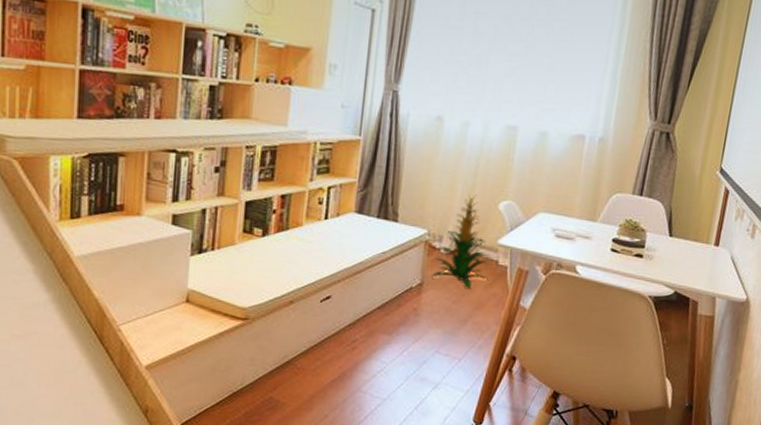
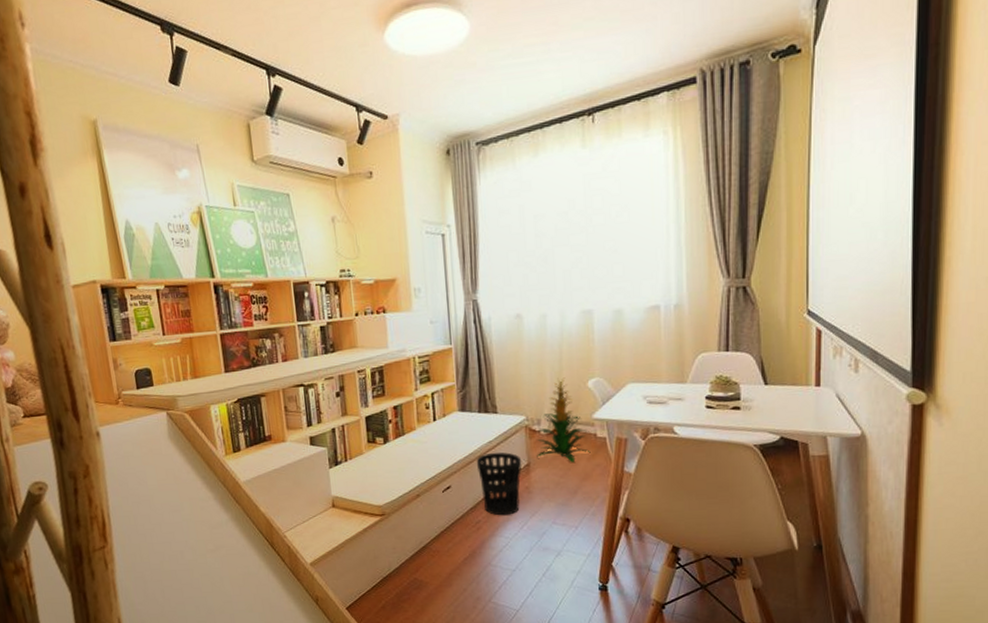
wastebasket: none [364,265,415,338] -> present [476,452,522,516]

